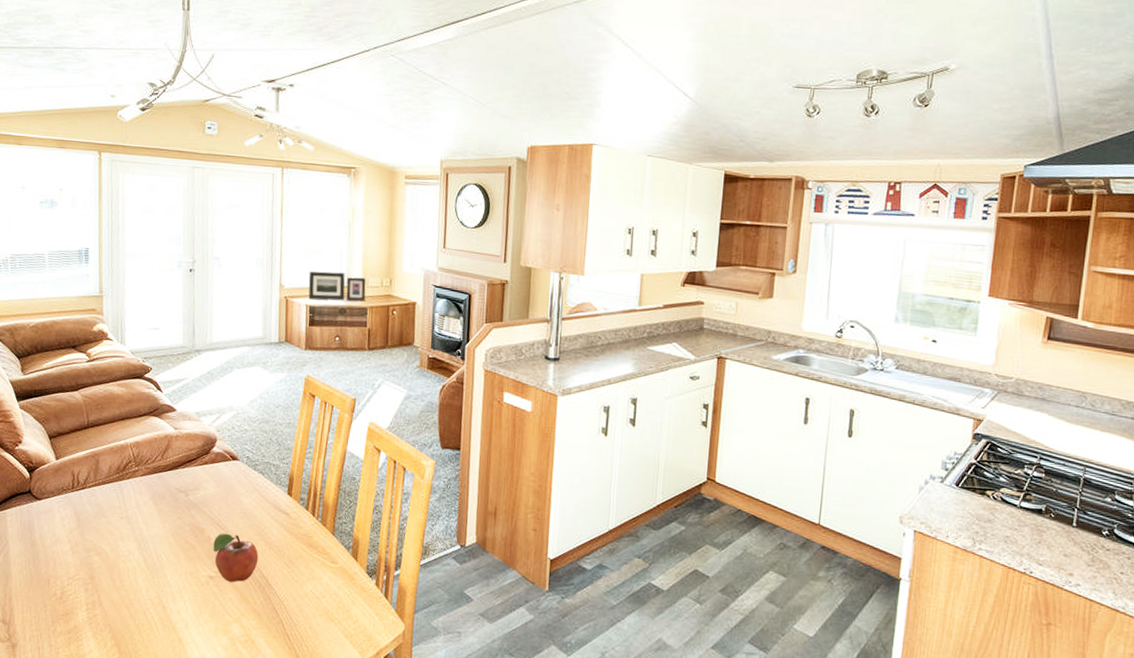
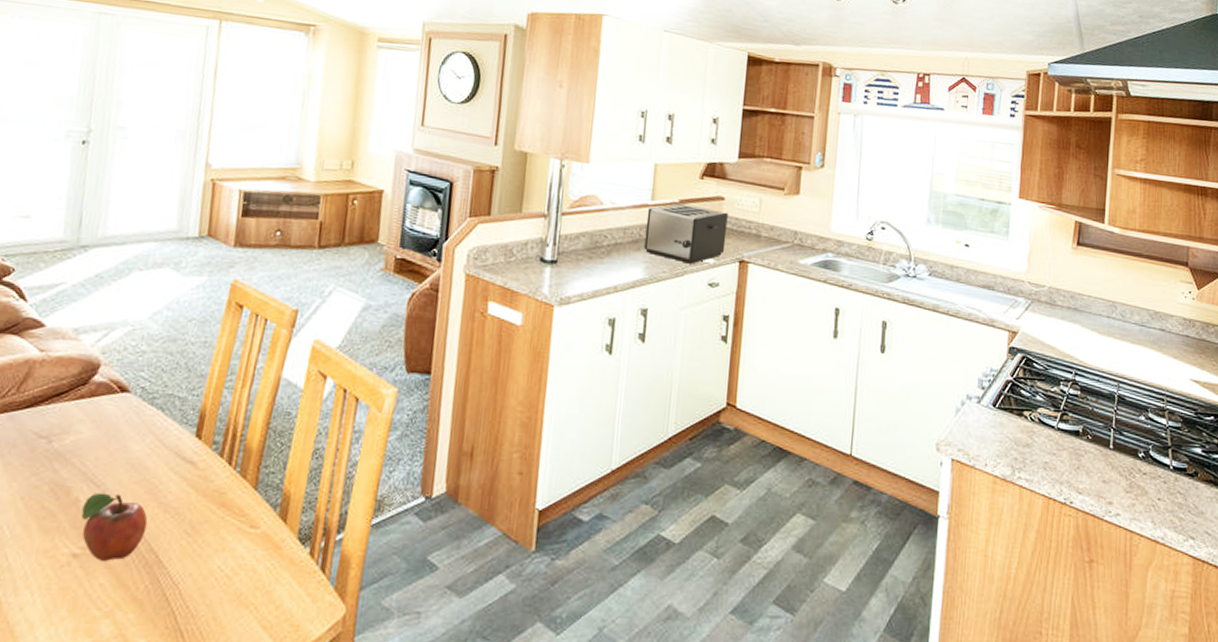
picture frame: present [308,271,345,301] -> none [243,148,294,186]
picture frame: present [346,277,366,302] -> none [294,157,320,188]
toaster: none [633,308,707,360] -> present [644,203,728,264]

